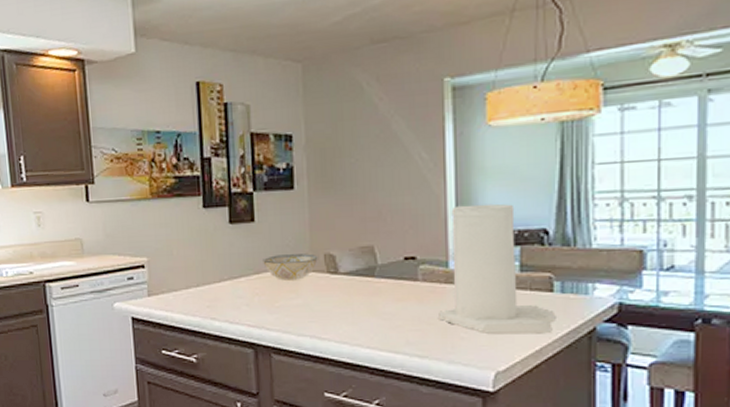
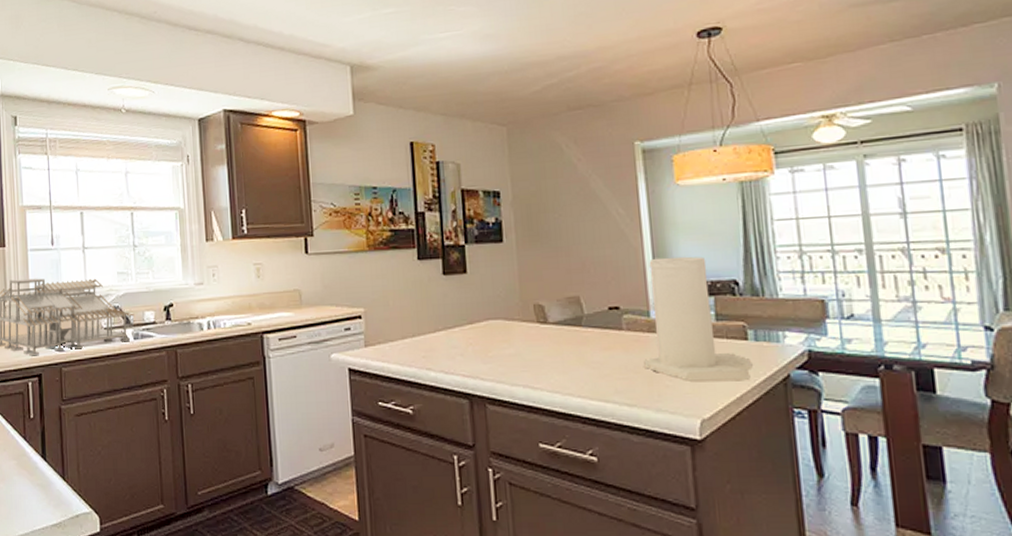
ceramic bowl: present [263,254,318,282] -> none [475,304,528,332]

